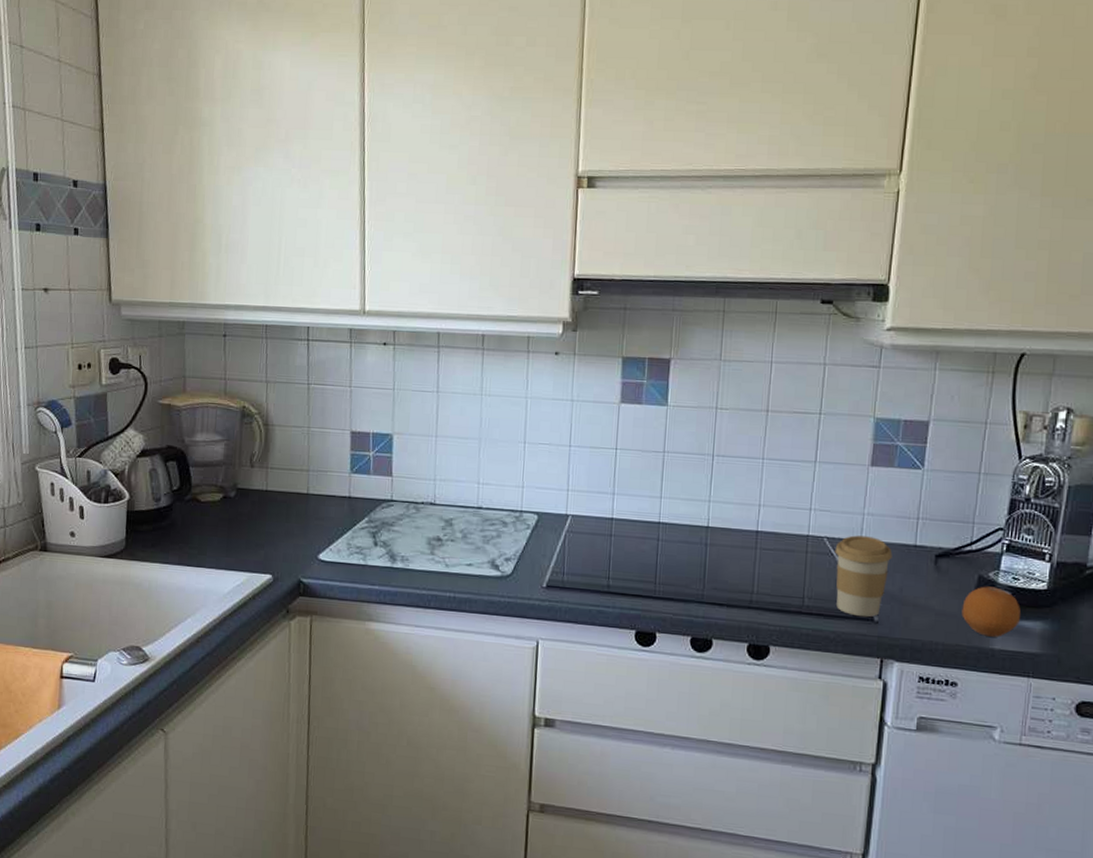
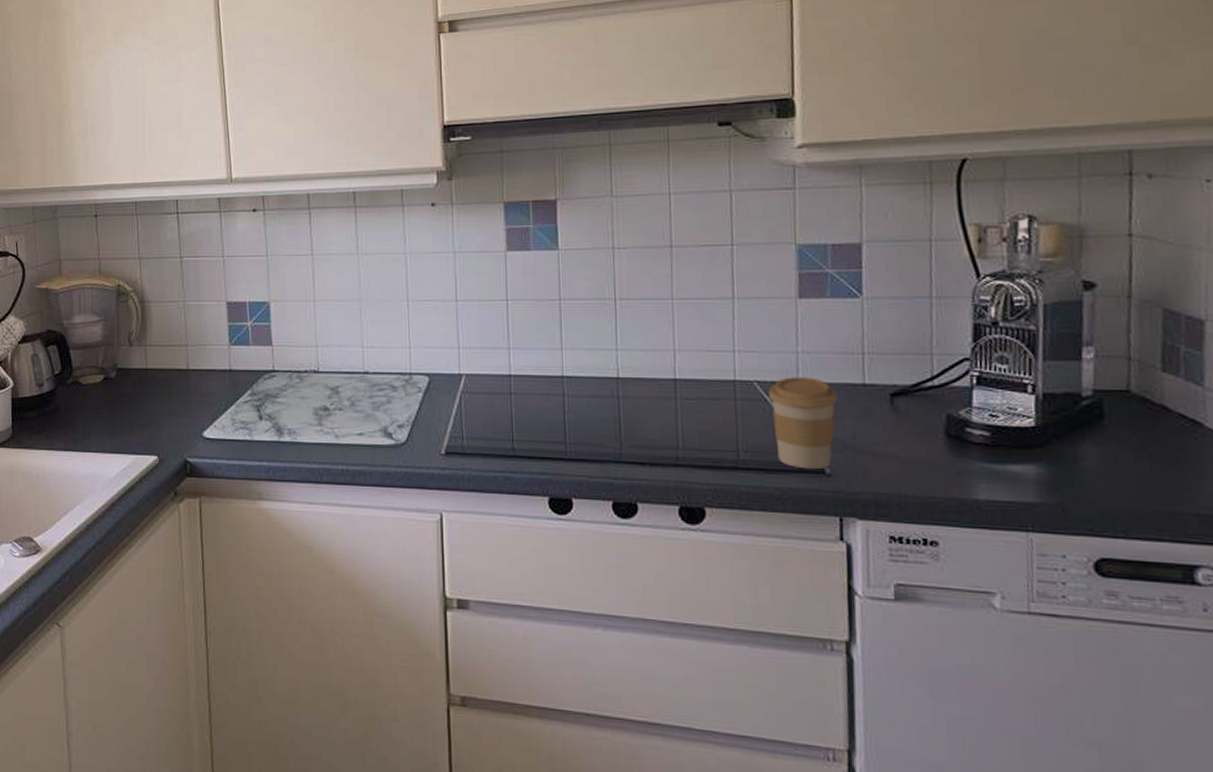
fruit: present [962,586,1021,637] -> none [931,426,1006,486]

